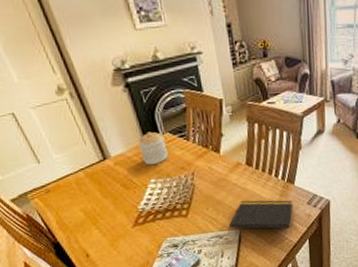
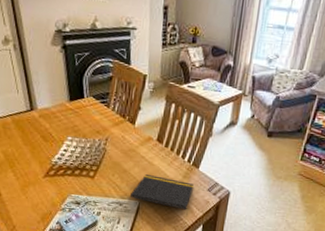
jar: present [138,131,169,166] -> none [63,92,88,124]

